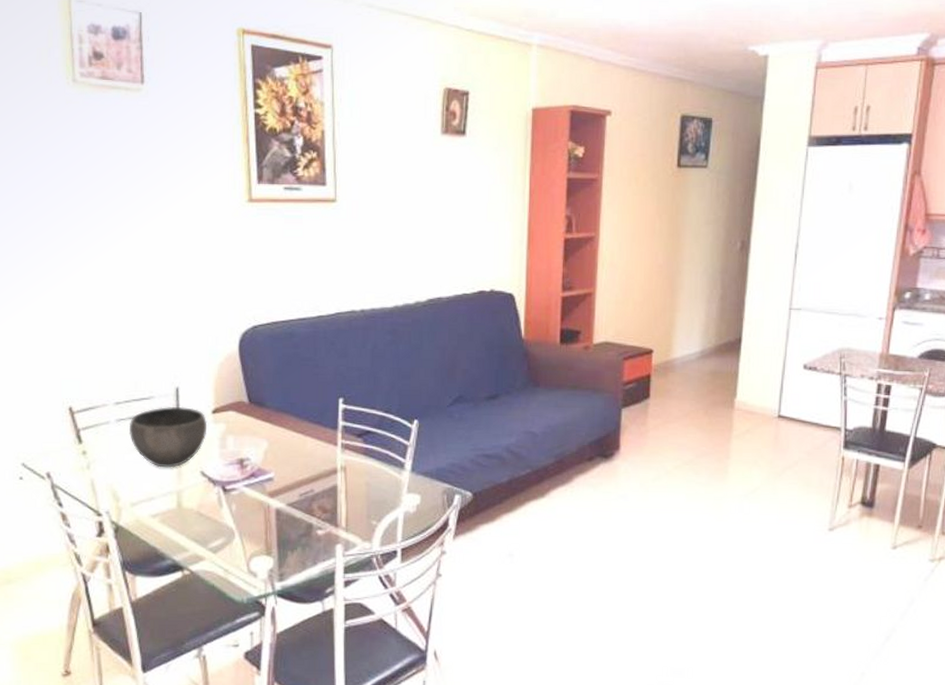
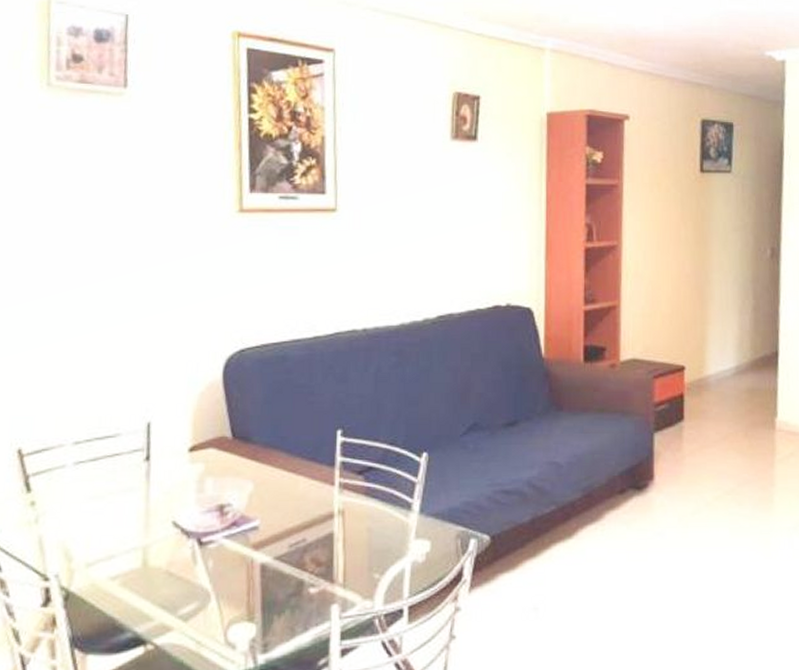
bowl: present [130,406,208,468] -> none [89,444,183,519]

